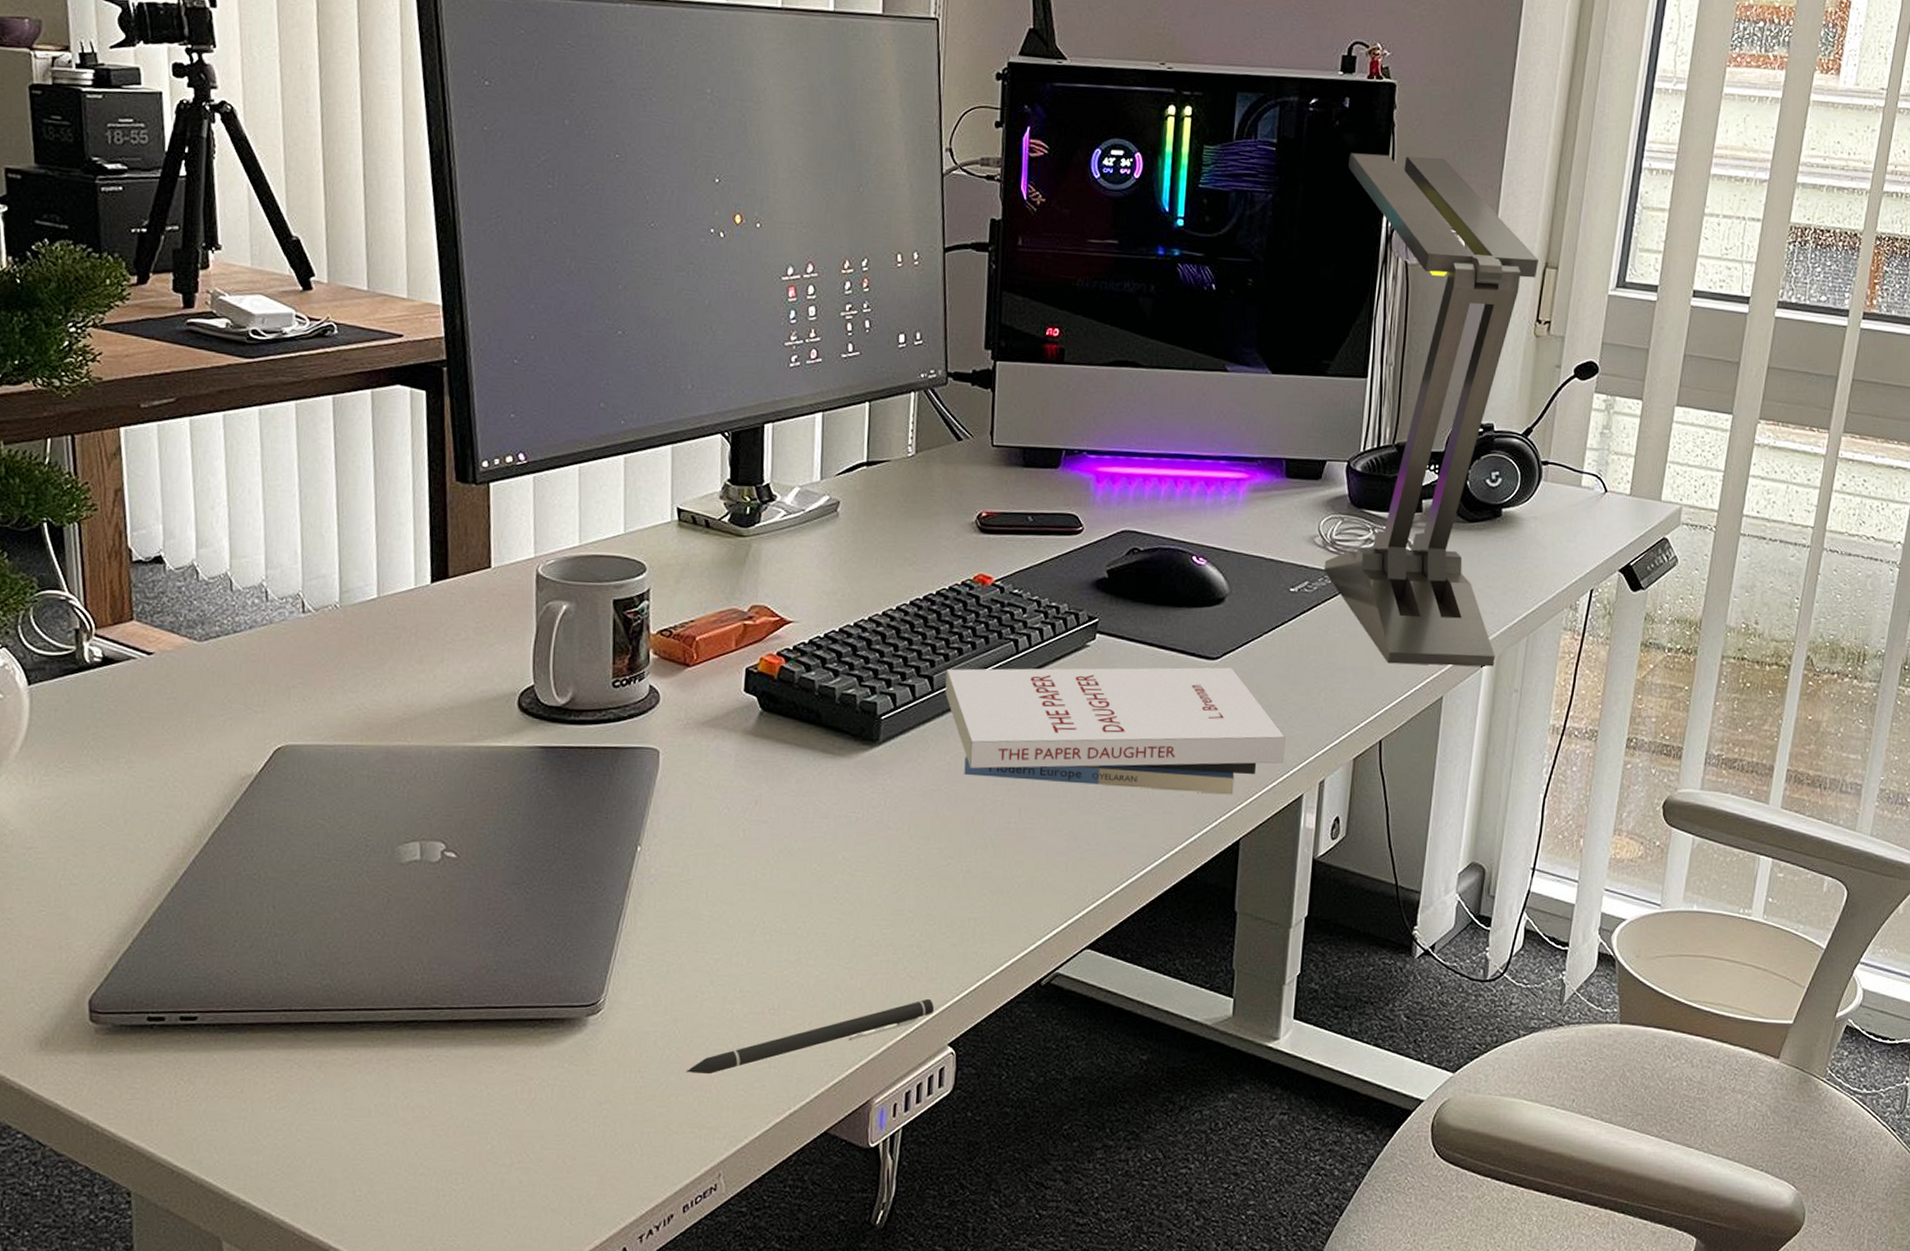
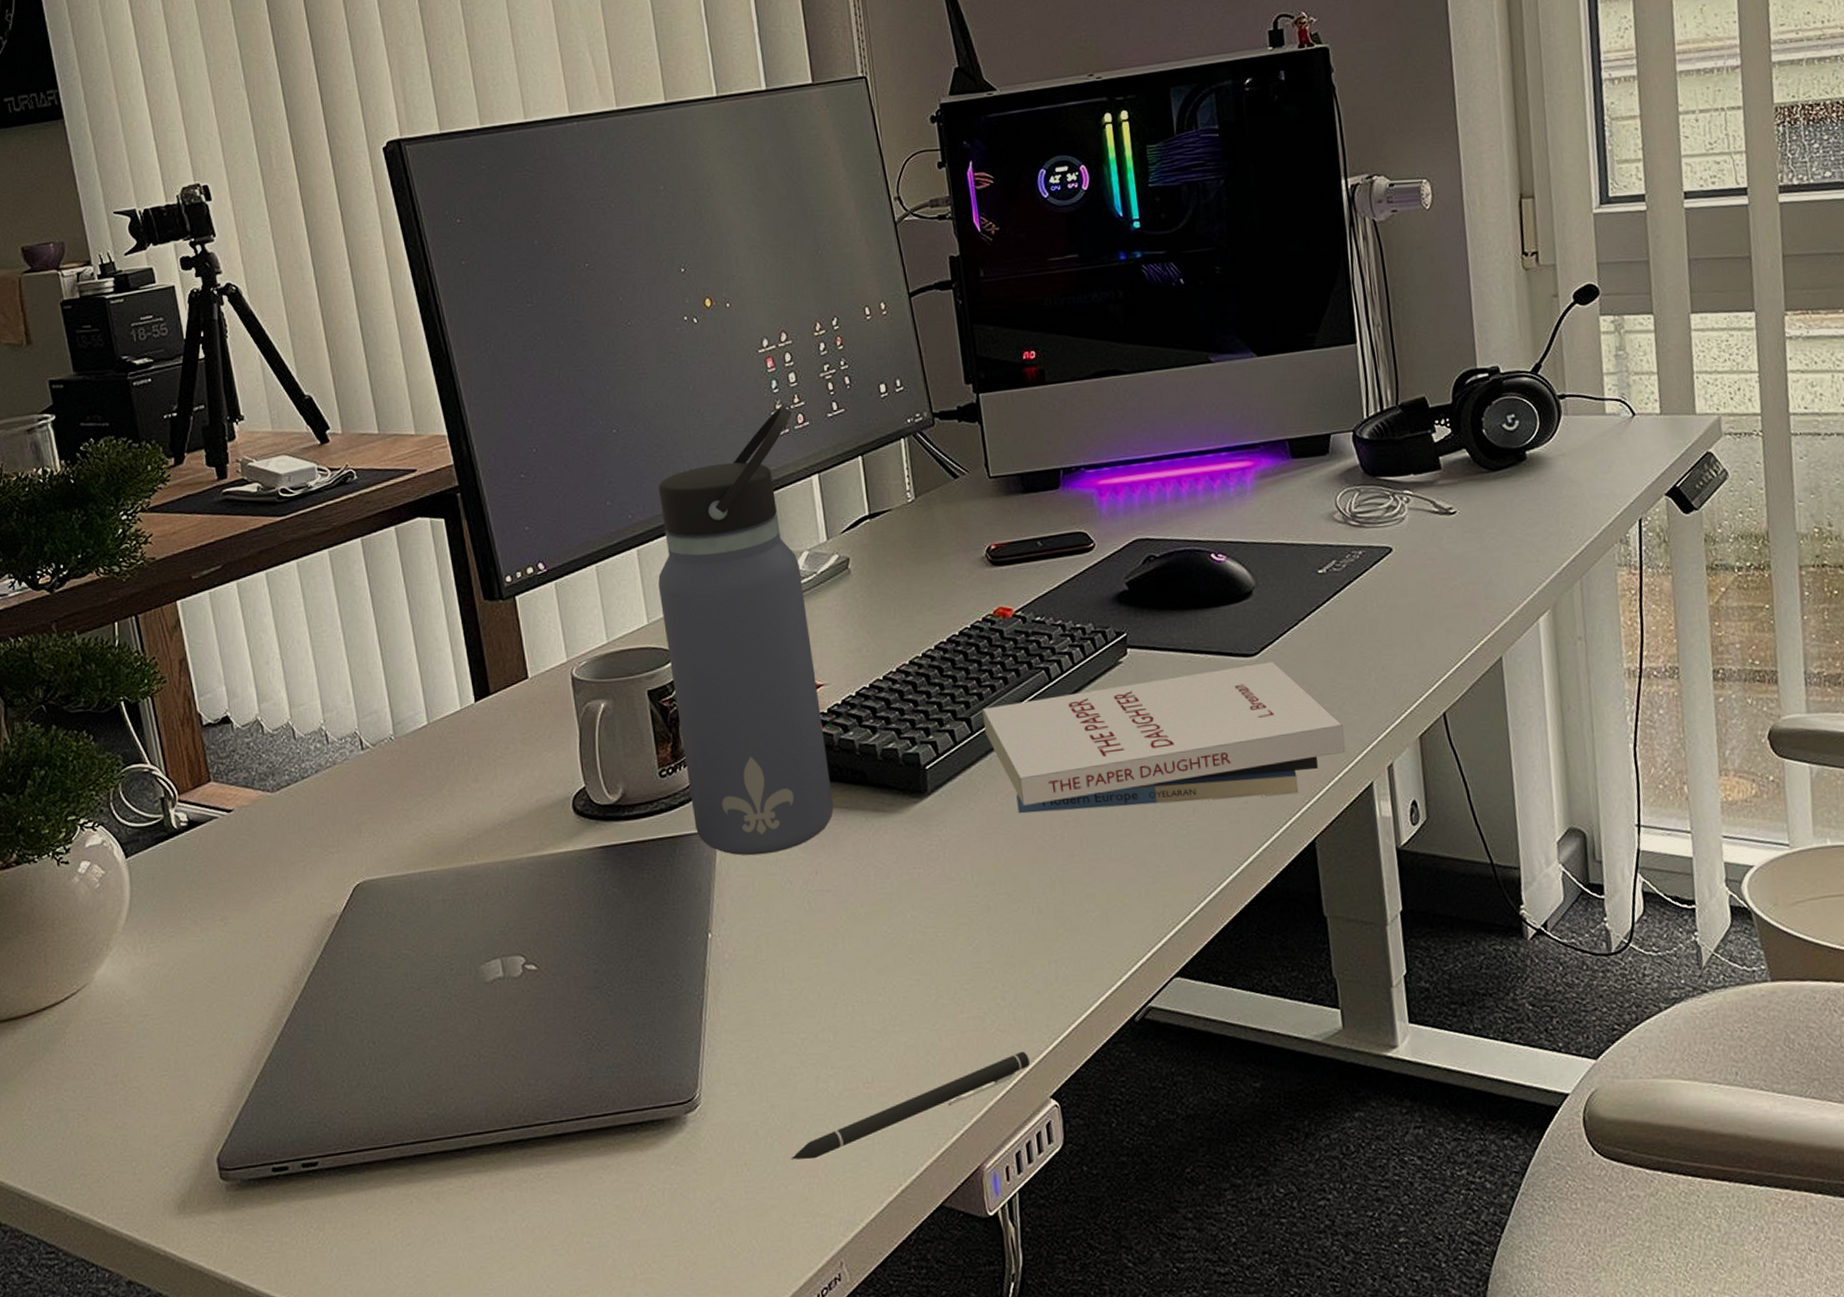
water bottle: none [640,337,806,778] -> present [658,405,834,856]
desk lamp: present [1324,153,1538,667] -> none [1294,110,1551,631]

